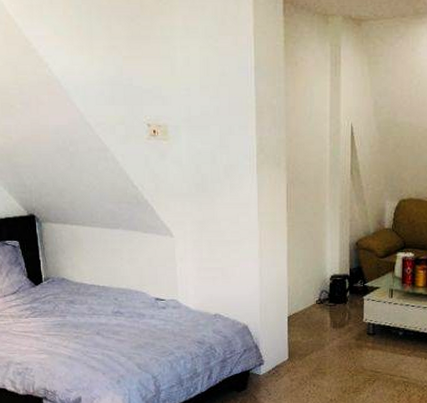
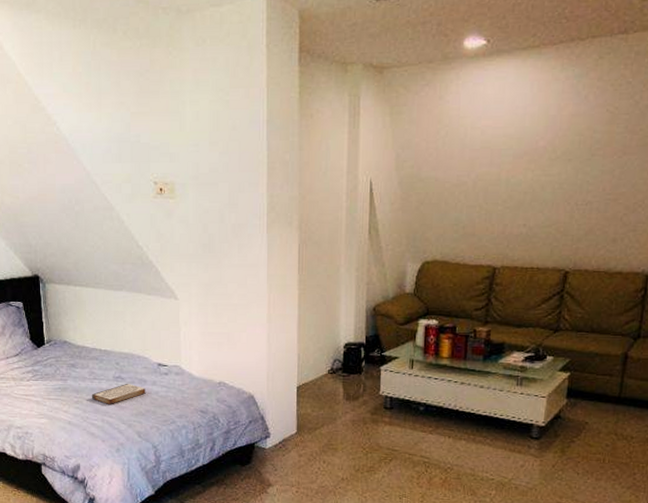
book: none [90,318,144,339] -> present [91,384,146,405]

